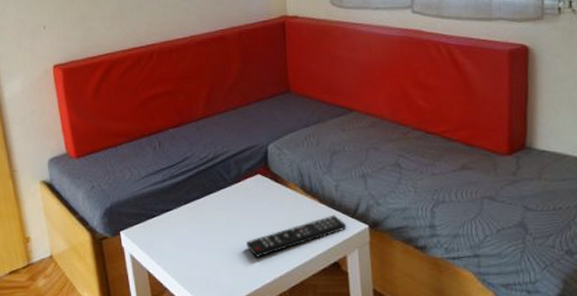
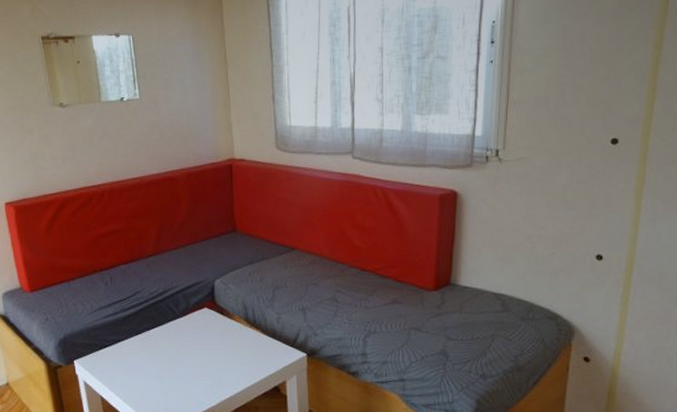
remote control: present [247,215,347,257] -> none [194,344,287,383]

